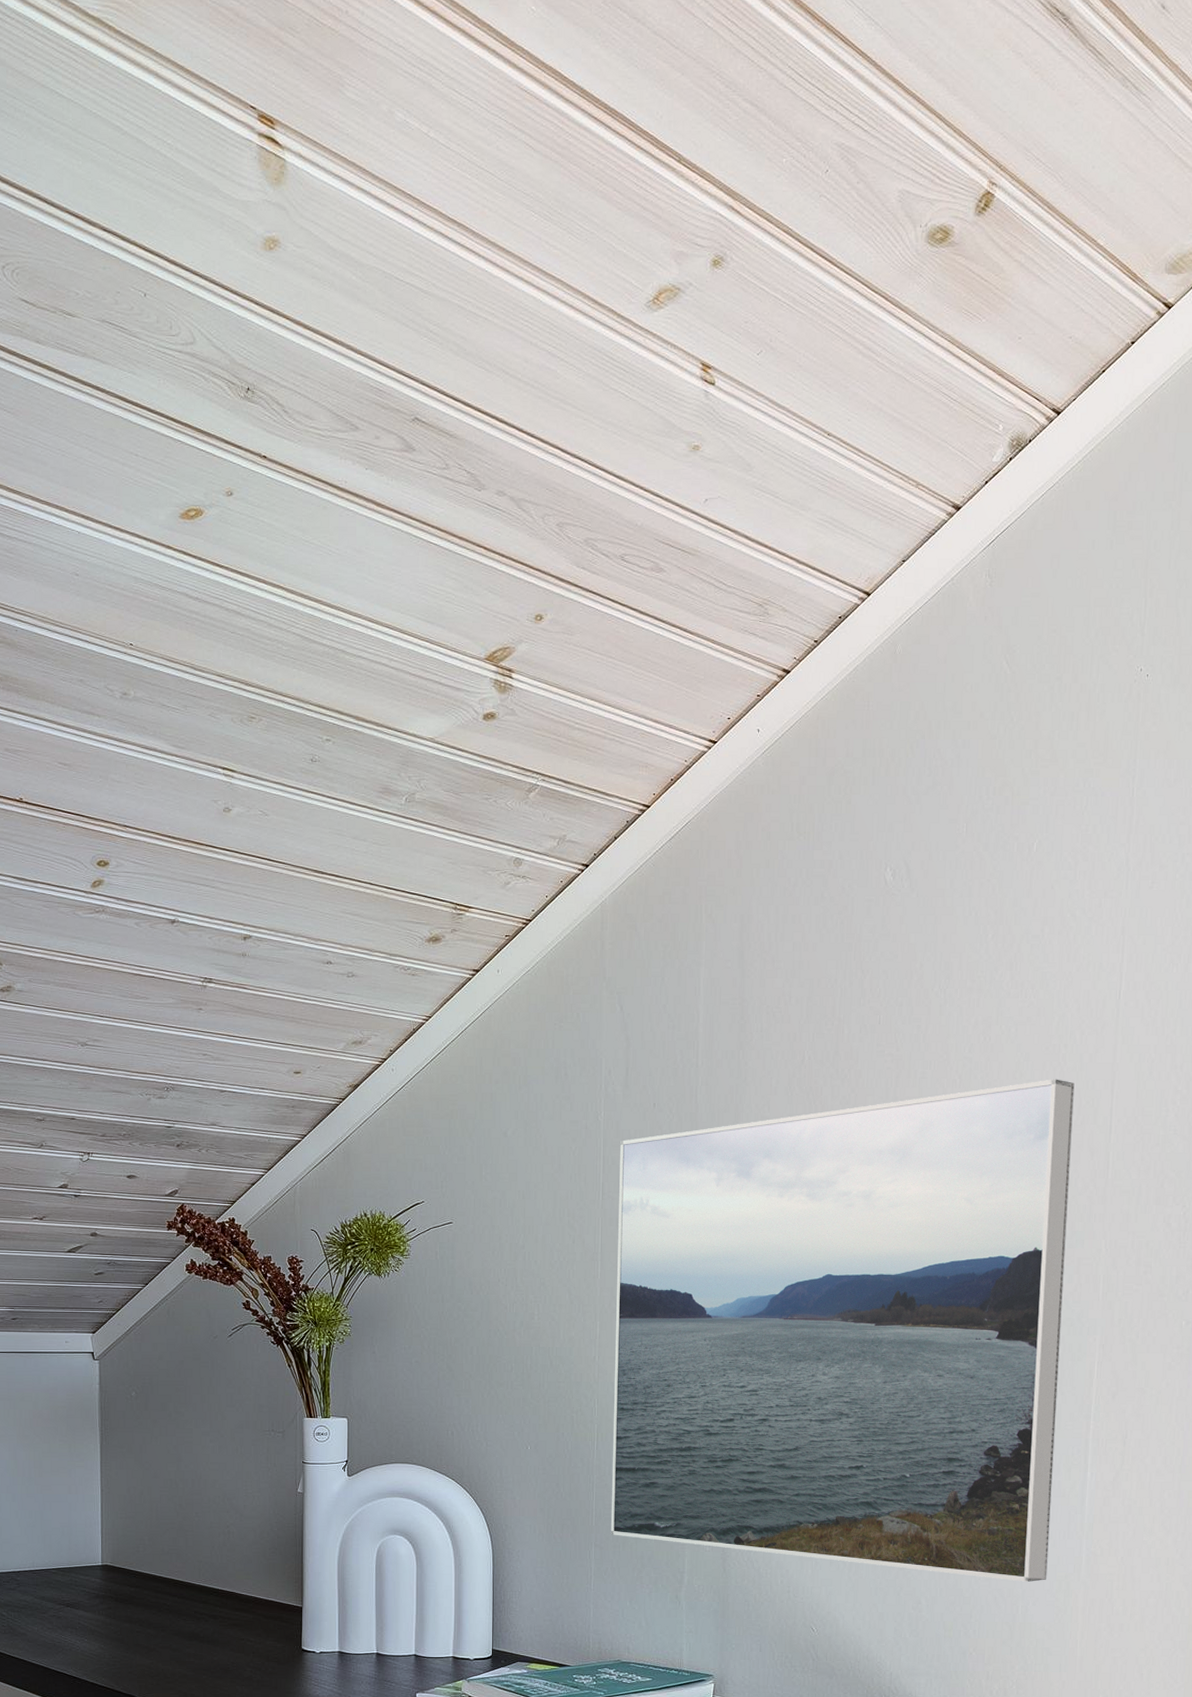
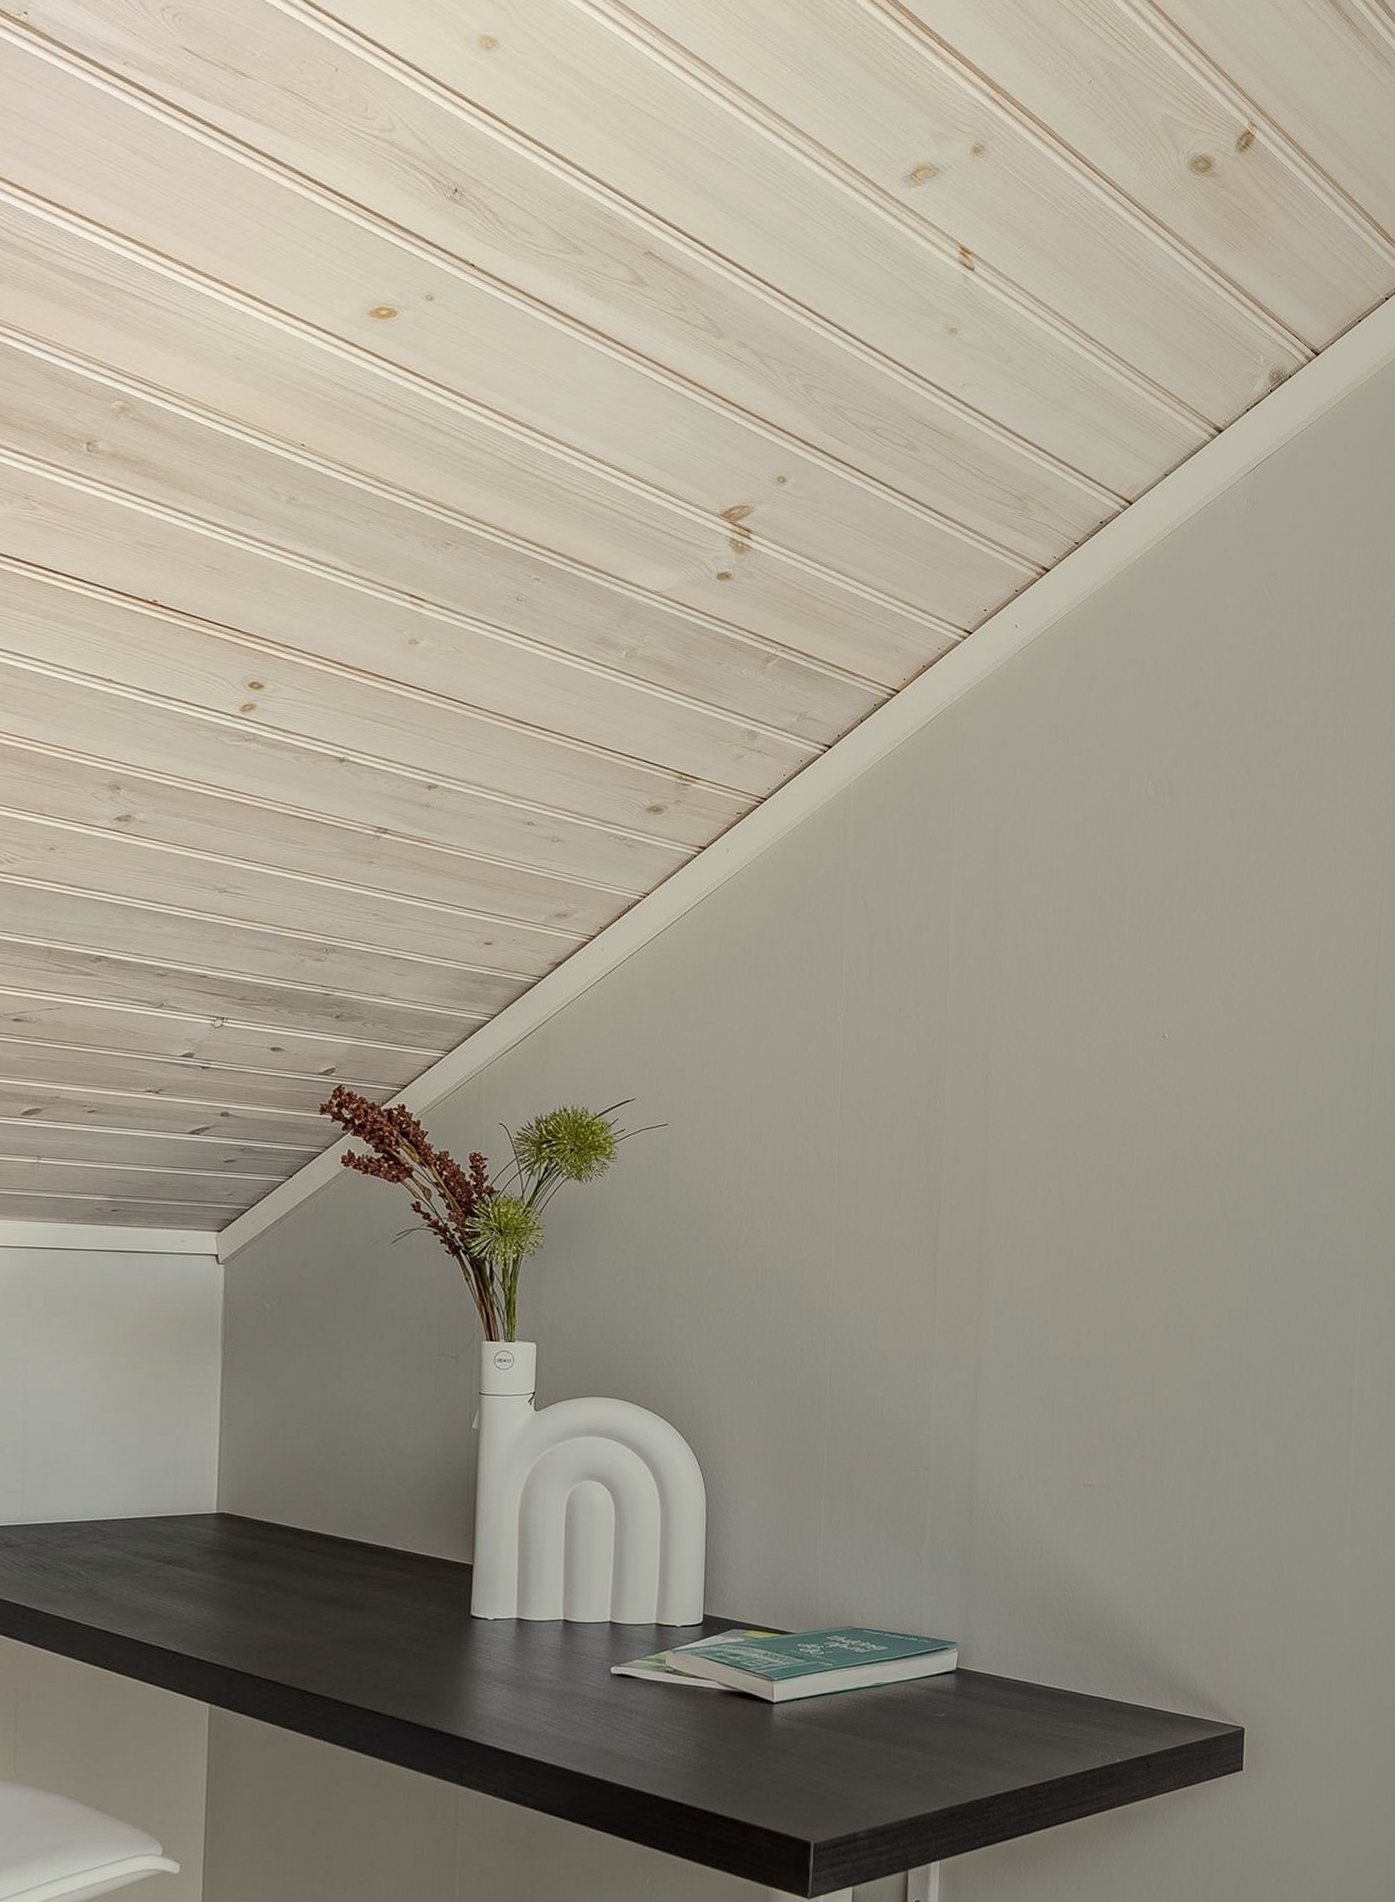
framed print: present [610,1079,1075,1582] -> none [843,1012,1337,1539]

